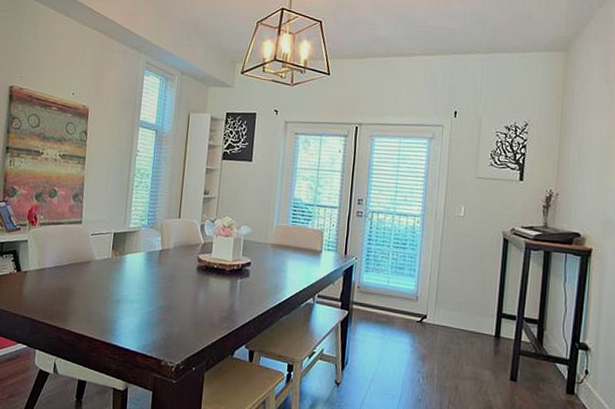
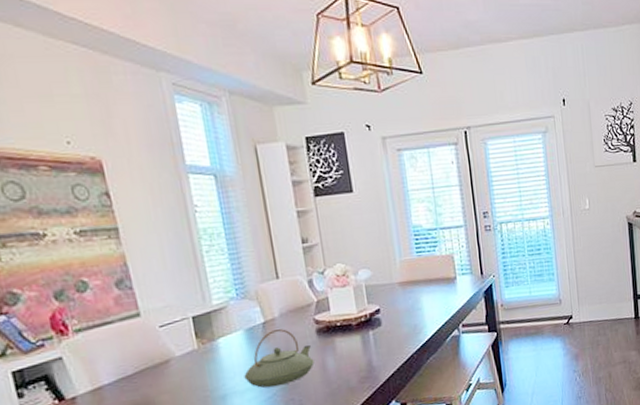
teapot: none [136,258,190,305] -> present [244,329,314,388]

